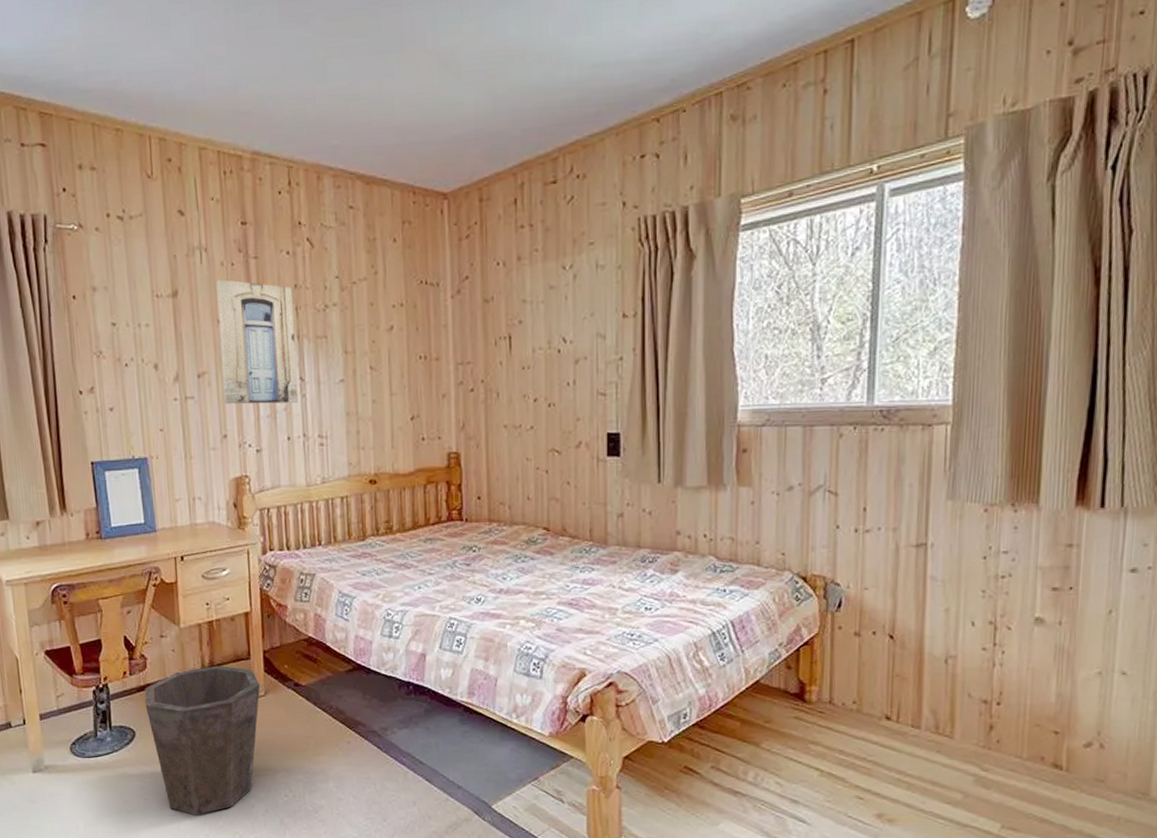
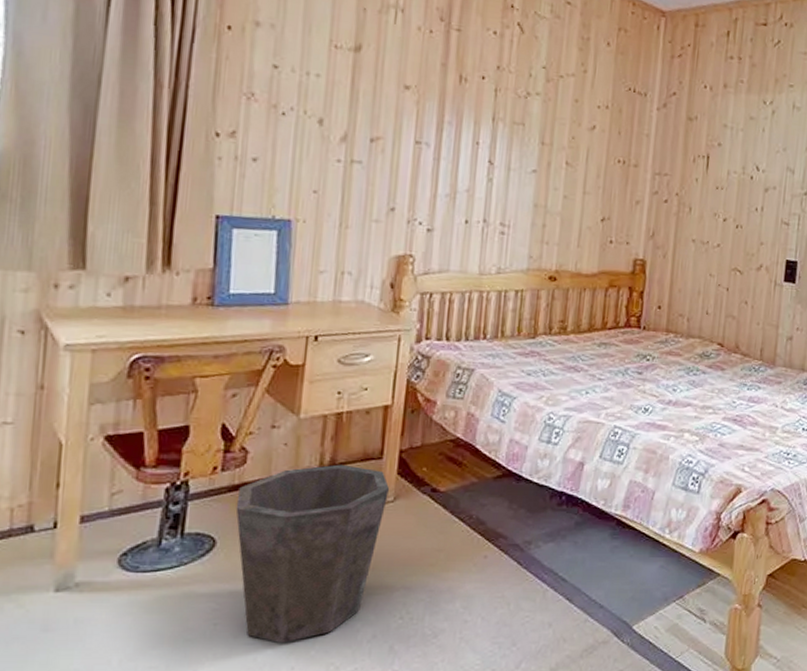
wall art: present [216,279,299,404] -> none [397,44,494,187]

